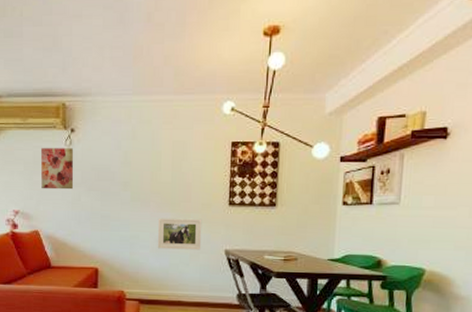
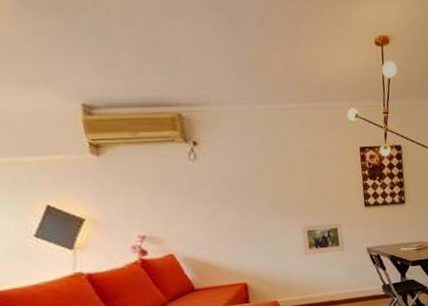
wall art: present [41,148,74,190] -> none [161,162,207,209]

